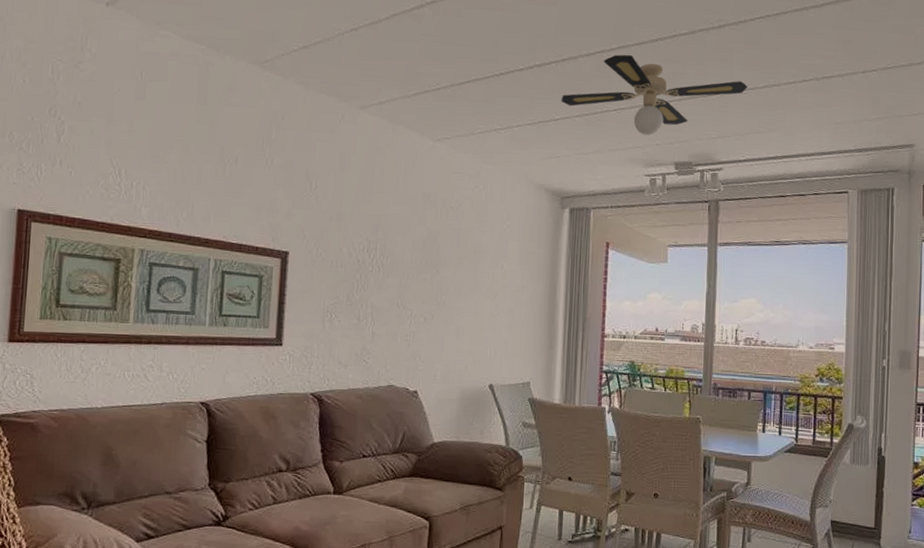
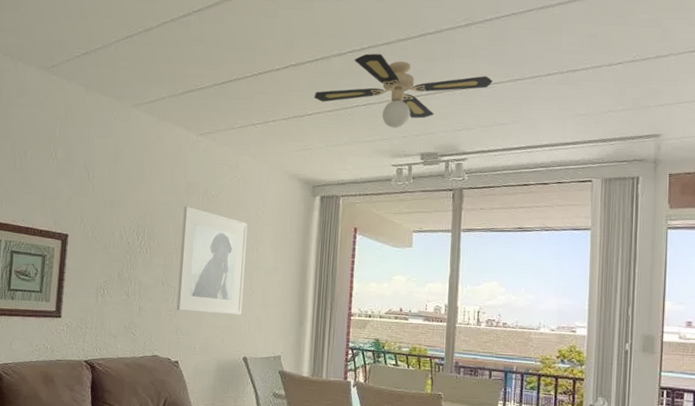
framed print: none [414,219,491,339] -> present [176,206,248,316]

